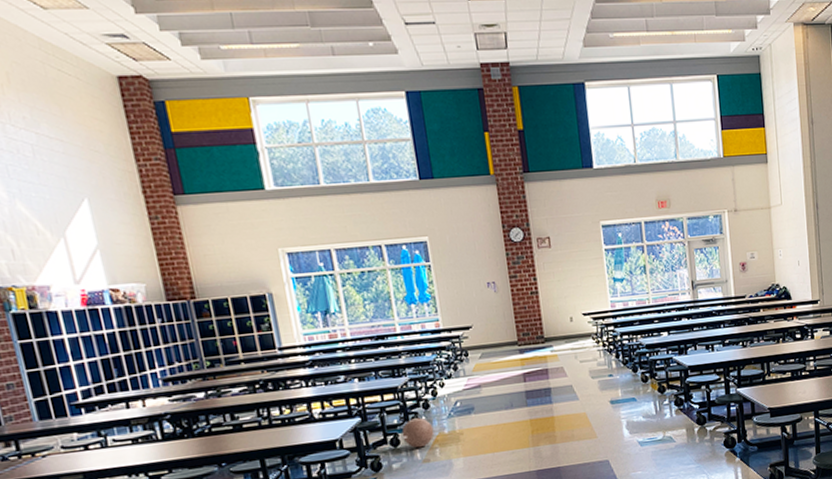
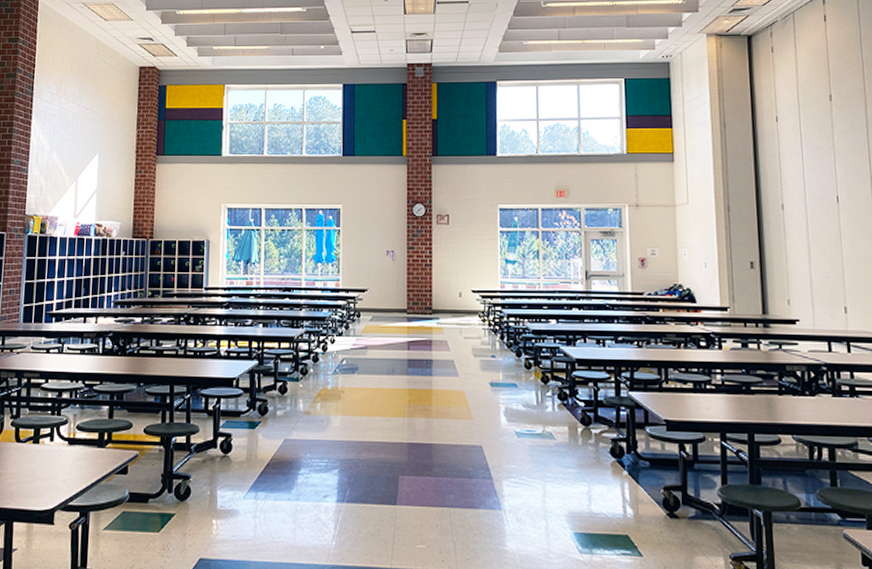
ball: present [401,418,435,448] -> none [290,369,319,399]

